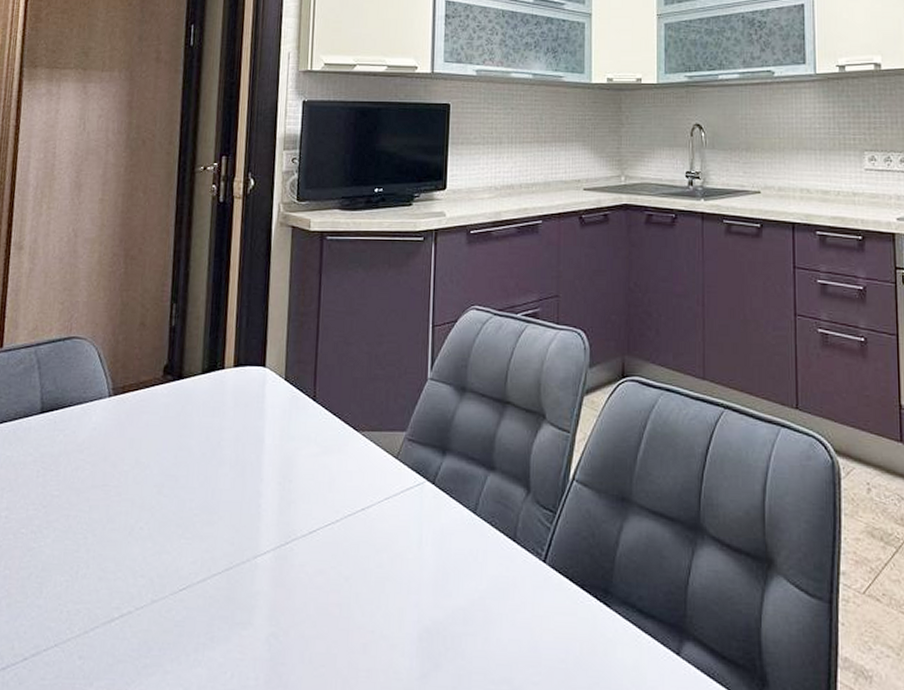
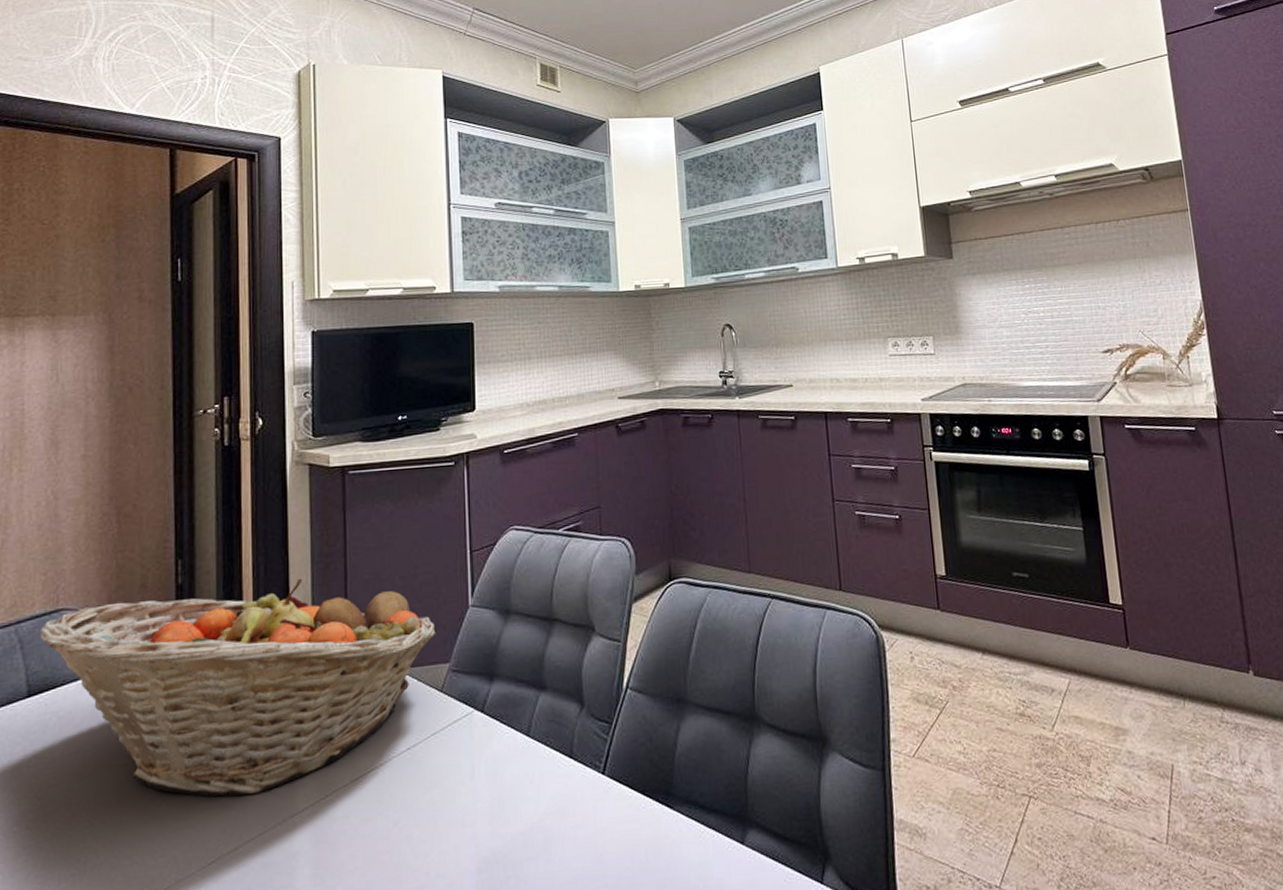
fruit basket: none [54,333,396,532] -> present [39,578,436,797]

